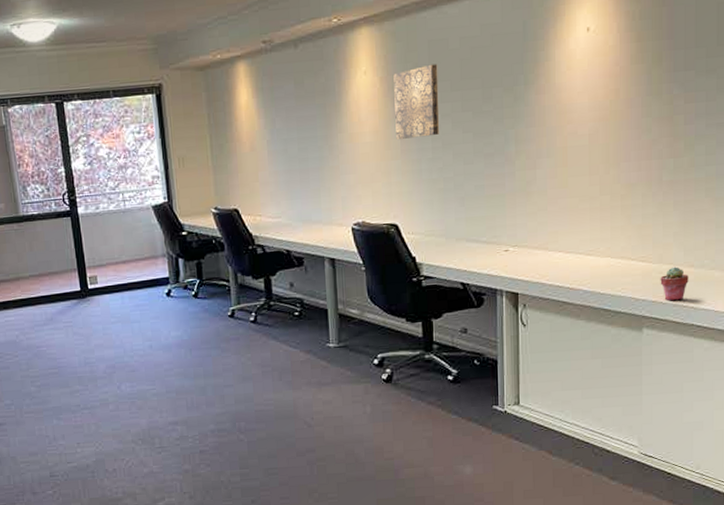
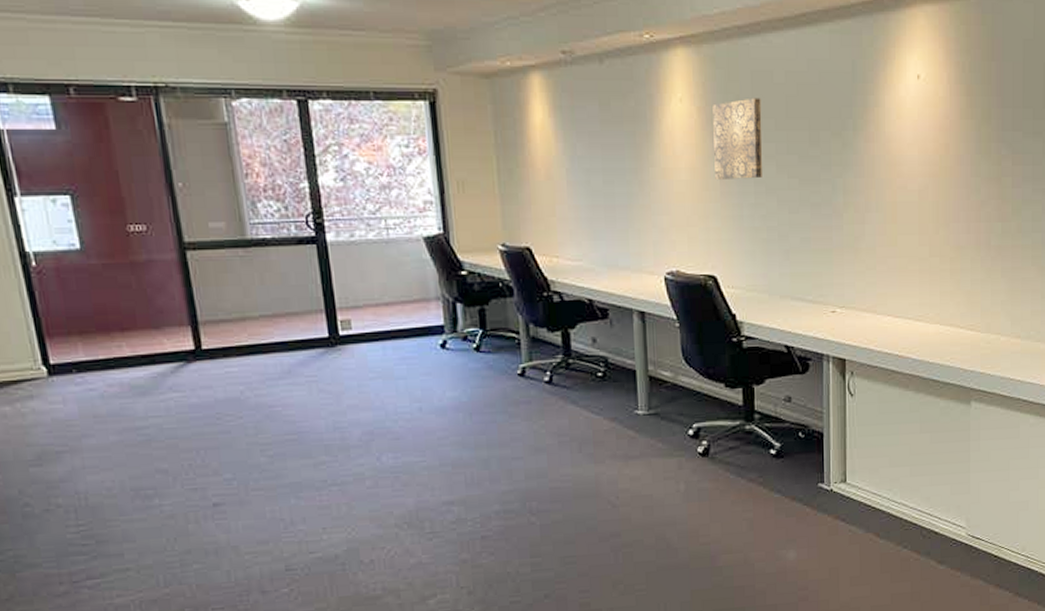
potted succulent: present [660,266,689,301] -> none [988,337,1016,374]

